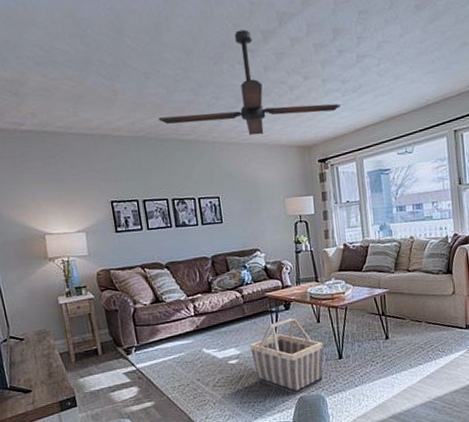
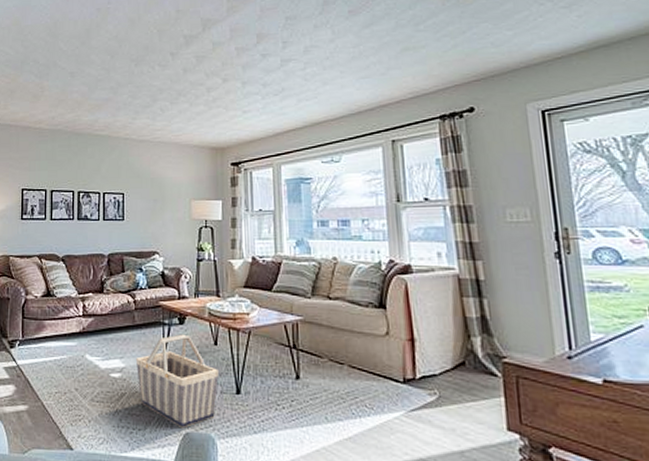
ceiling fan: present [158,29,342,136] -> none [77,34,261,134]

